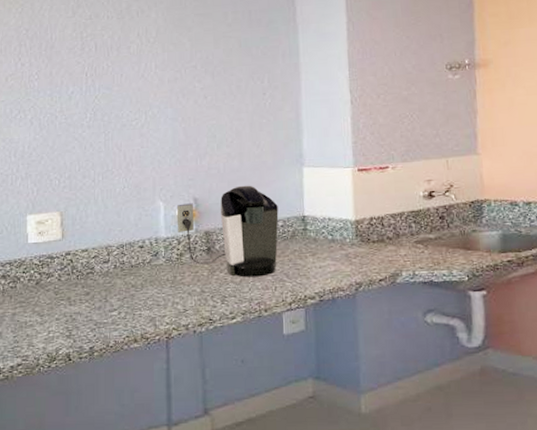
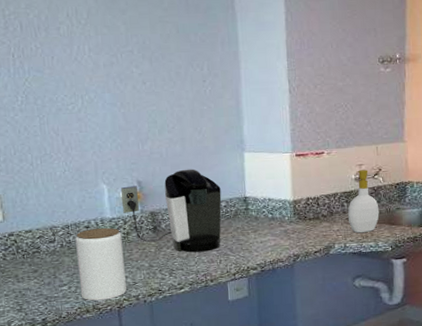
jar: none [129,247,176,329] -> present [75,227,127,301]
soap bottle: none [416,186,453,259] -> present [347,170,379,234]

